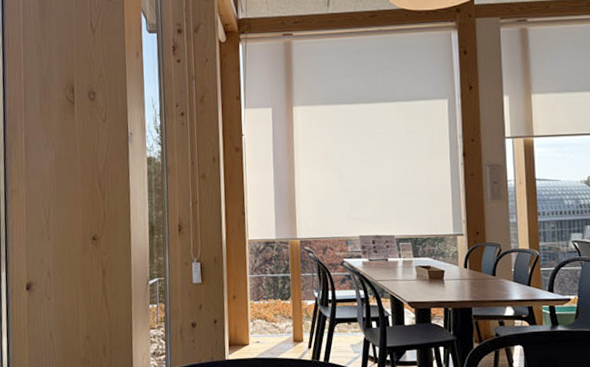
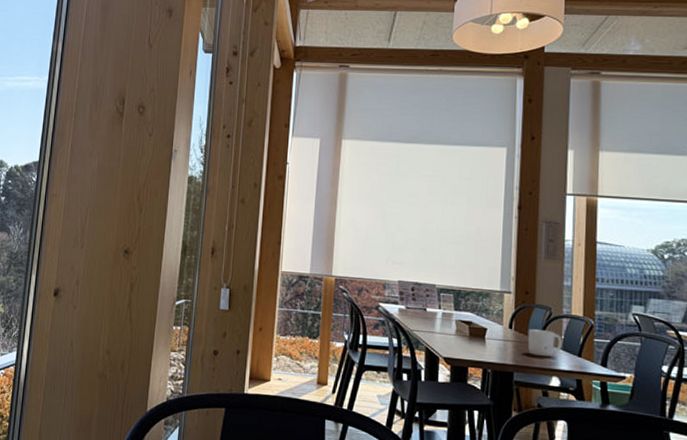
mug: none [481,265,513,290] -> present [527,328,562,358]

